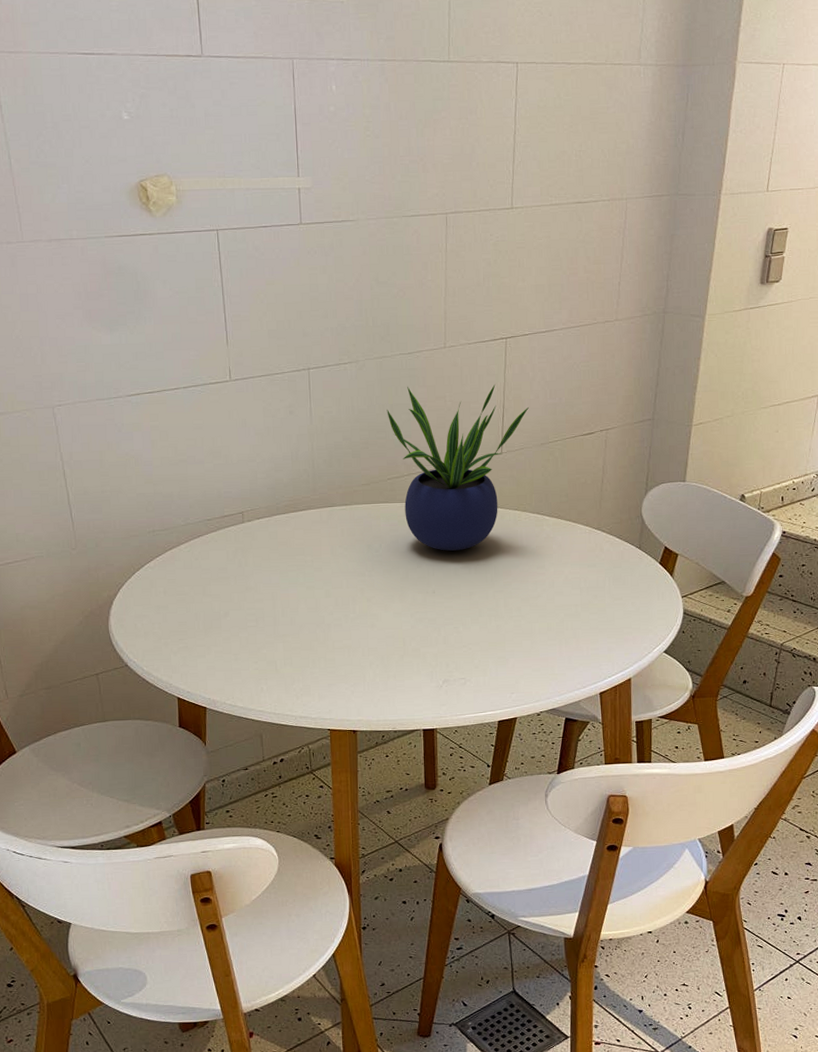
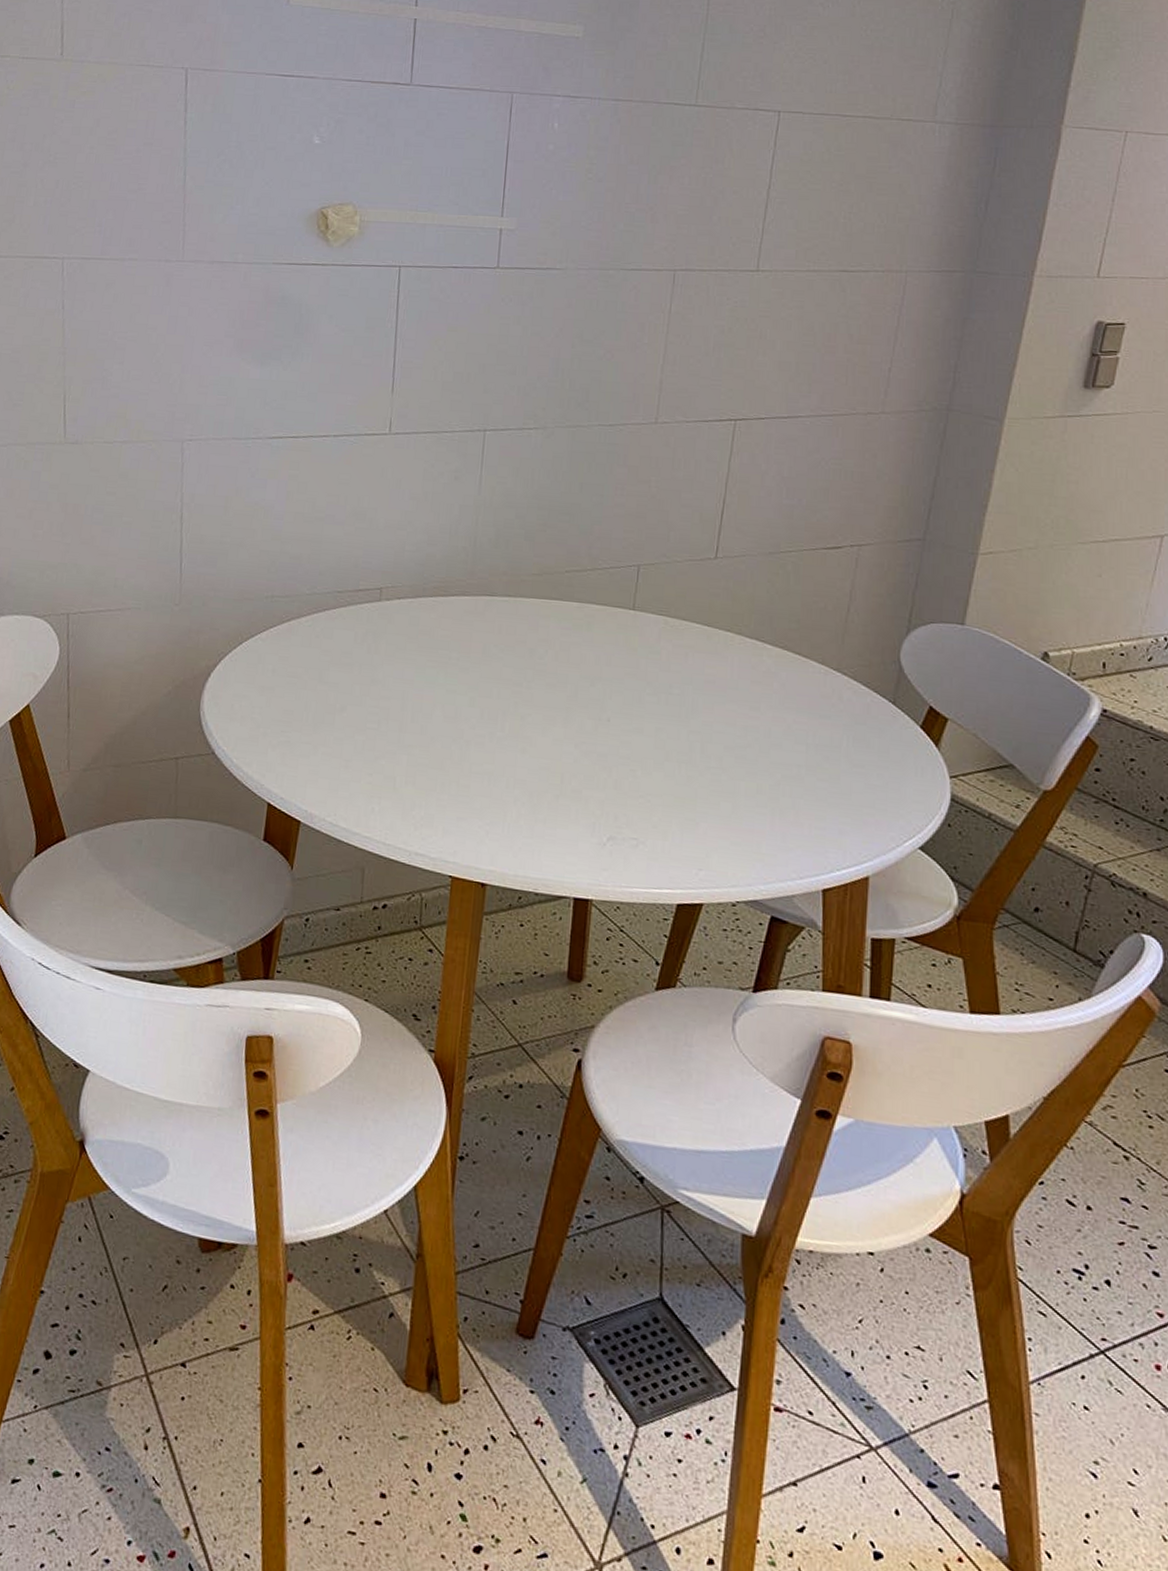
potted plant: present [387,384,529,551] -> none [574,463,757,672]

